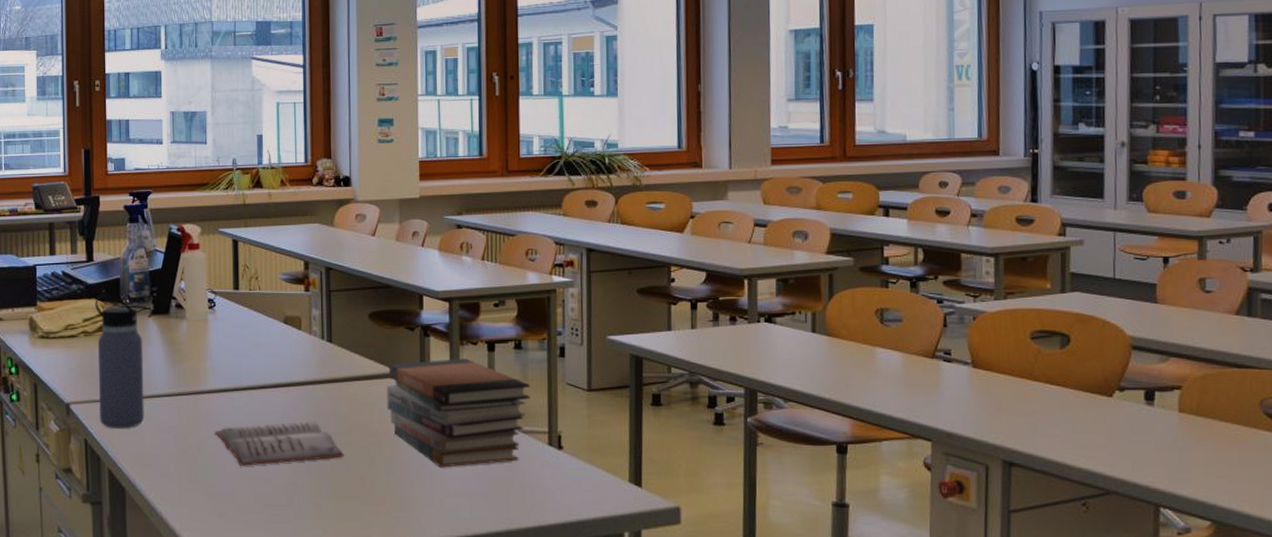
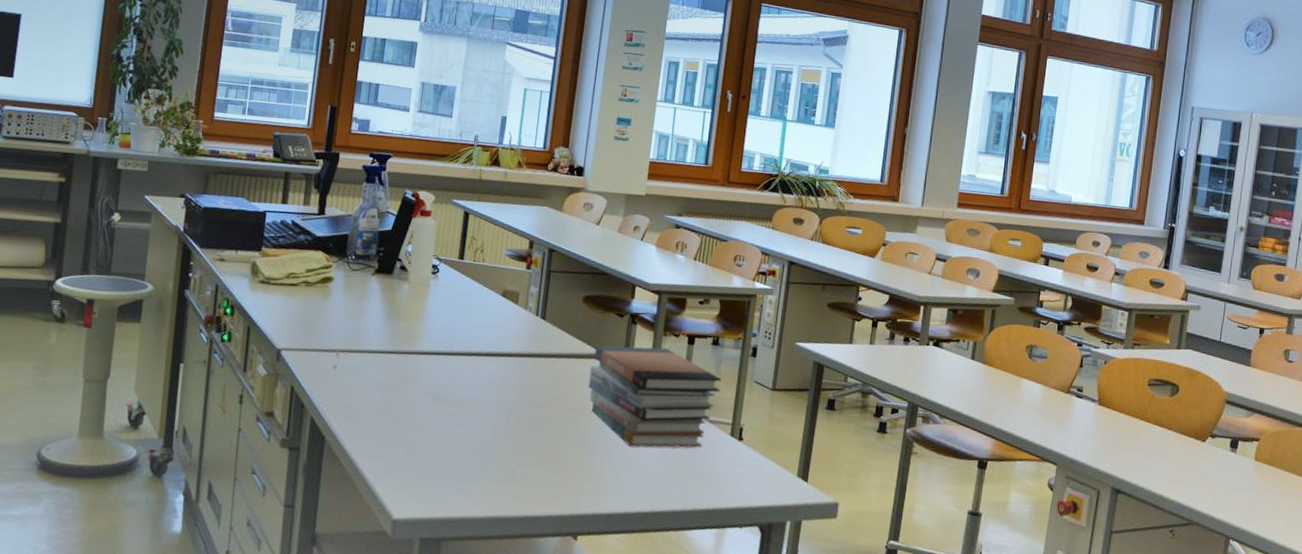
water bottle: present [94,294,144,428] -> none [309,248,363,380]
diary: present [214,420,344,466] -> none [421,388,542,429]

